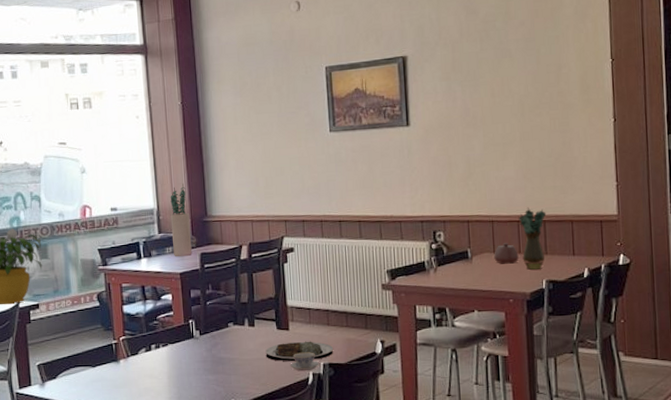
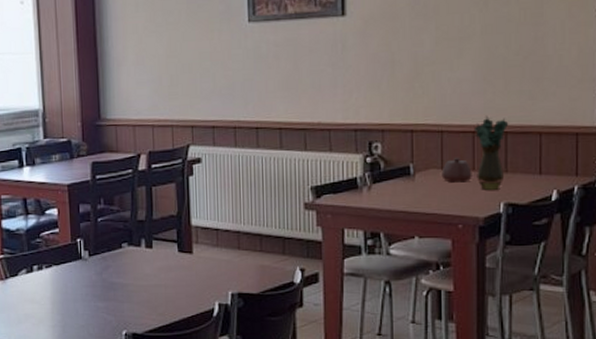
vase: present [170,184,192,257] -> none [58,81,83,166]
plate: present [265,341,334,362] -> none [164,266,245,290]
teacup: present [290,352,320,371] -> none [192,279,228,301]

